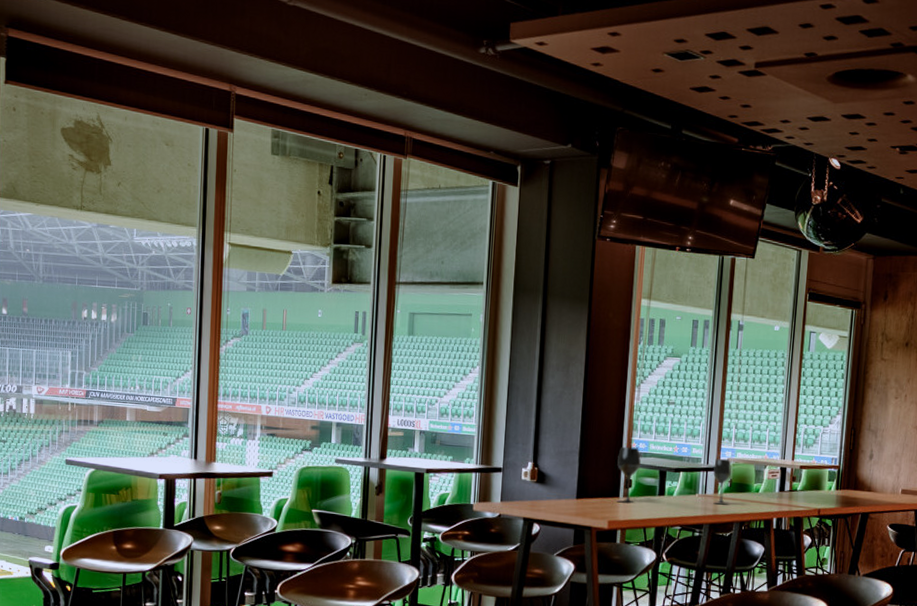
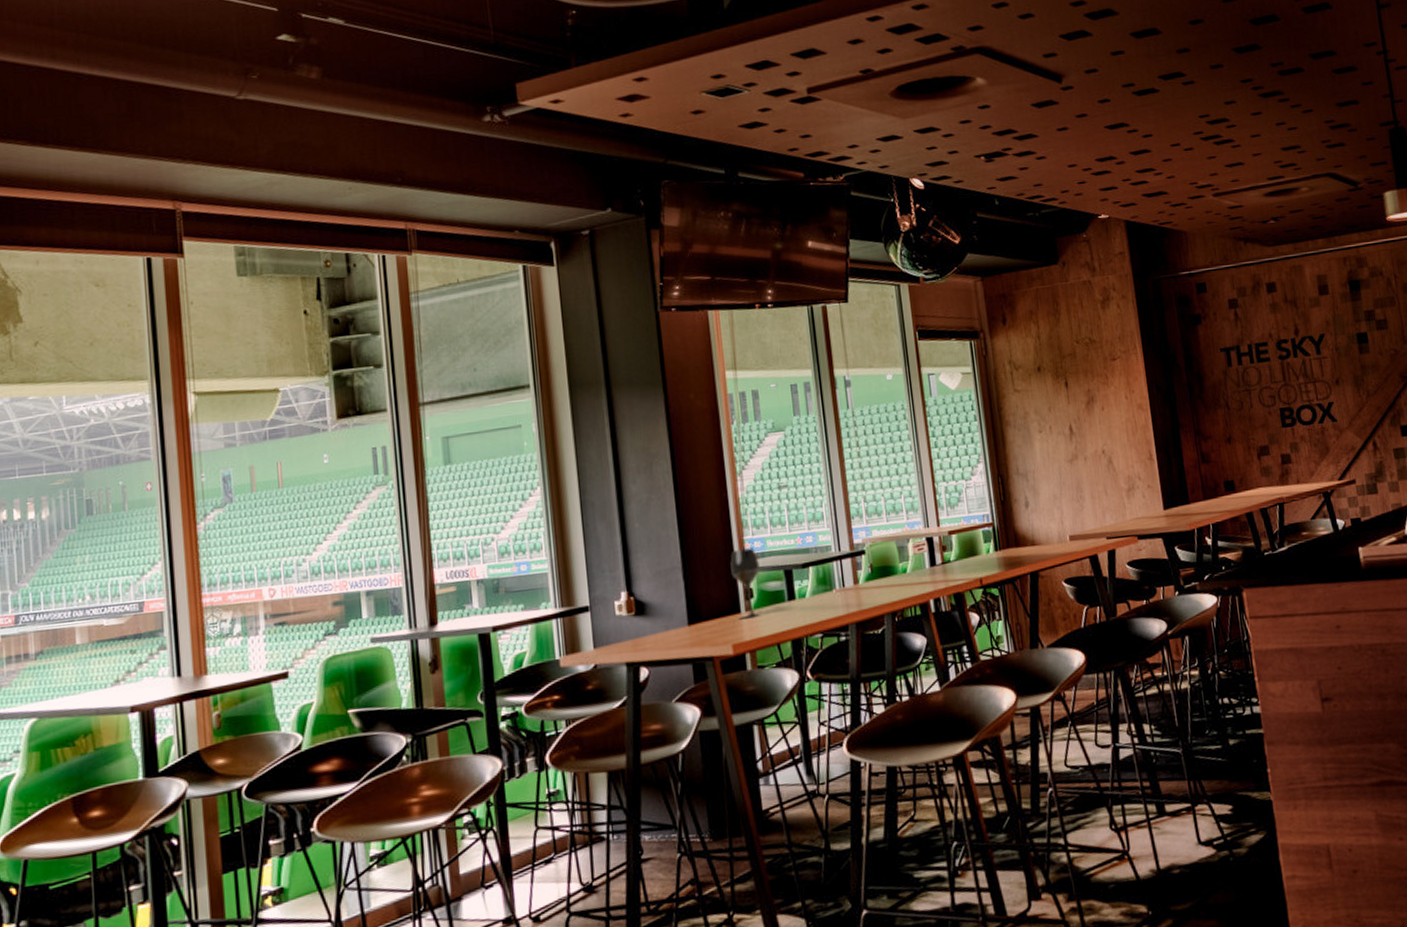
wine glass: present [713,458,732,505] -> none [847,540,875,598]

